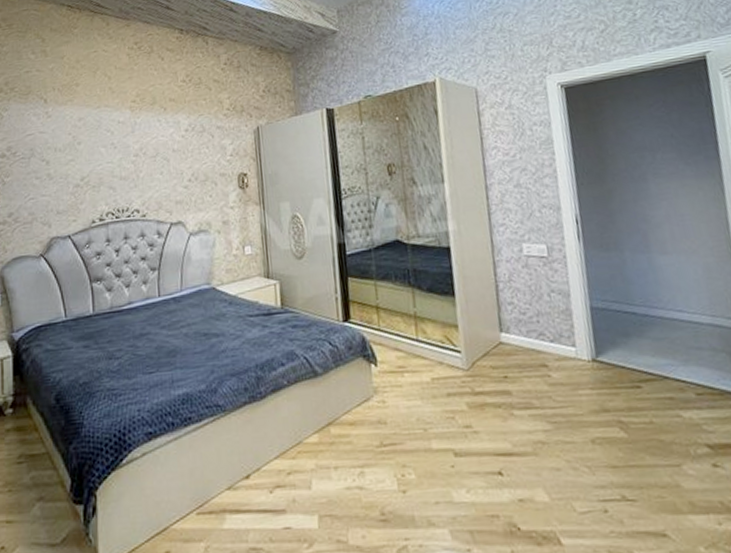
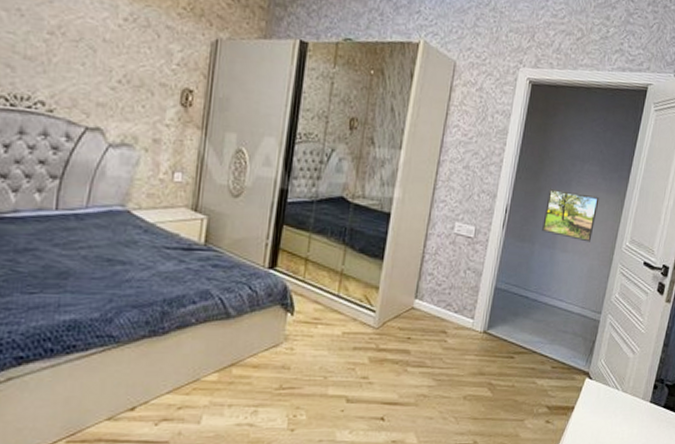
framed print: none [621,184,696,239] -> present [542,188,600,242]

